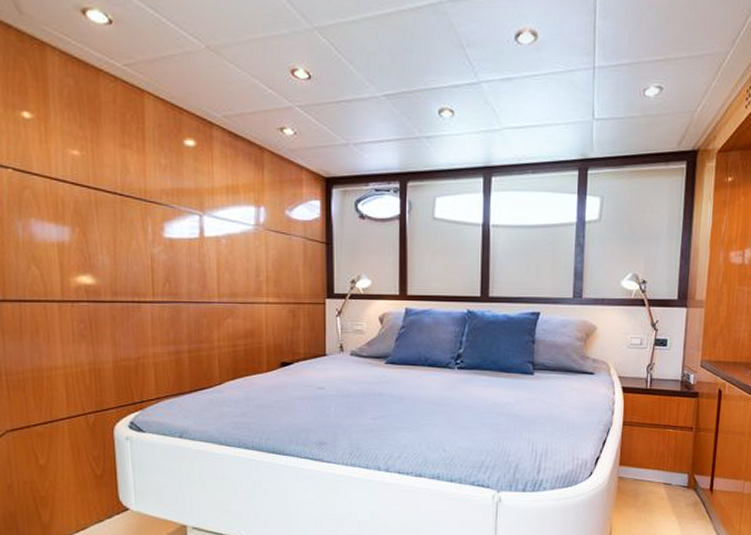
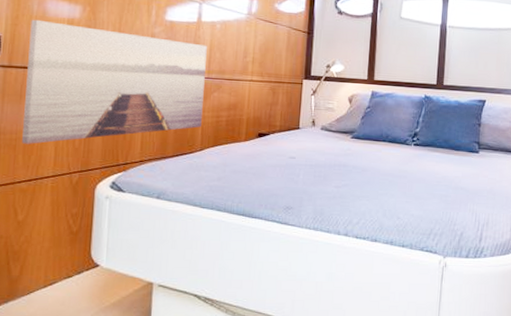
wall art: none [18,245,218,385] -> present [22,19,207,144]

